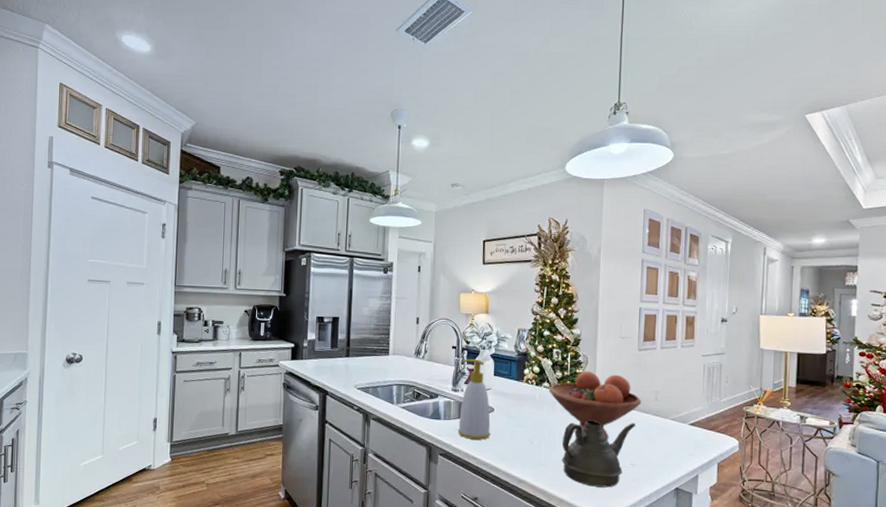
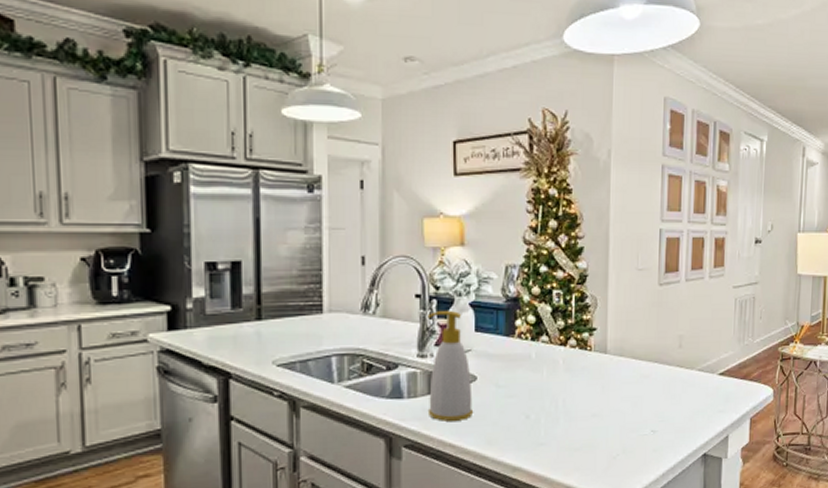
fruit bowl: present [549,371,641,441] -> none [548,316,663,405]
teapot: present [562,420,635,488] -> none [567,379,656,465]

